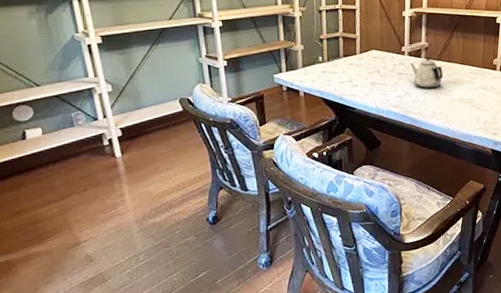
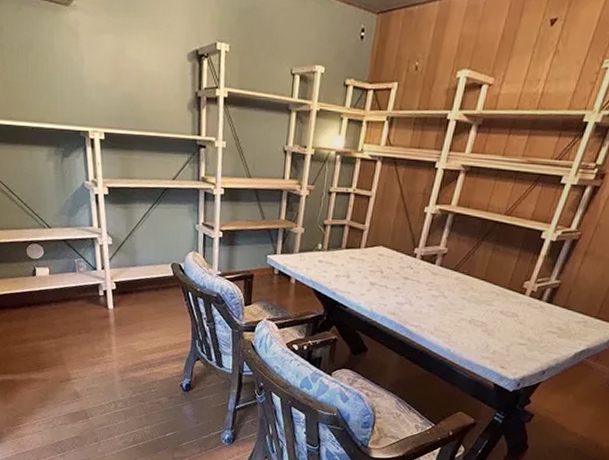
teapot: present [410,57,444,89] -> none [420,265,458,302]

